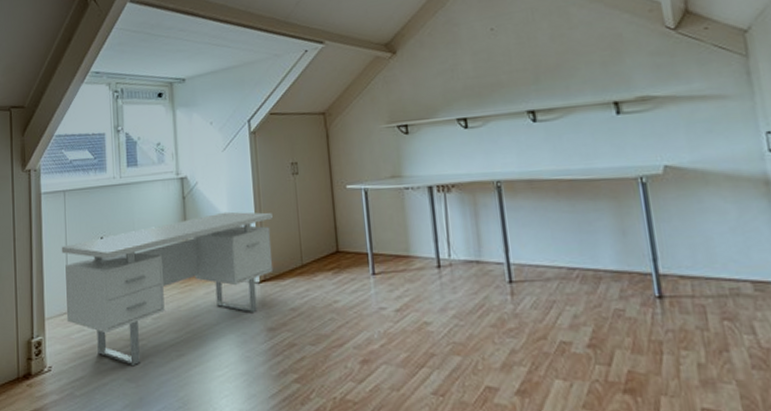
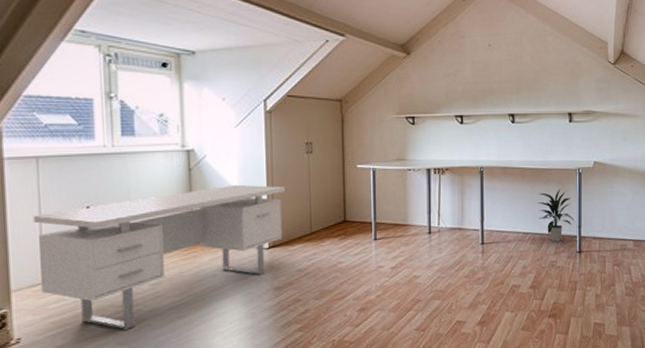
indoor plant: none [582,207,644,282] -> present [536,189,574,242]

